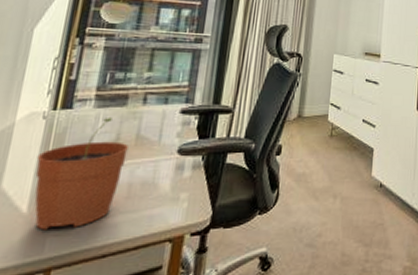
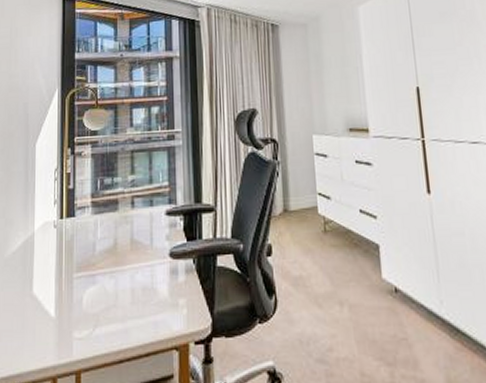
plant pot: present [34,116,128,230] -> none [55,222,126,334]

